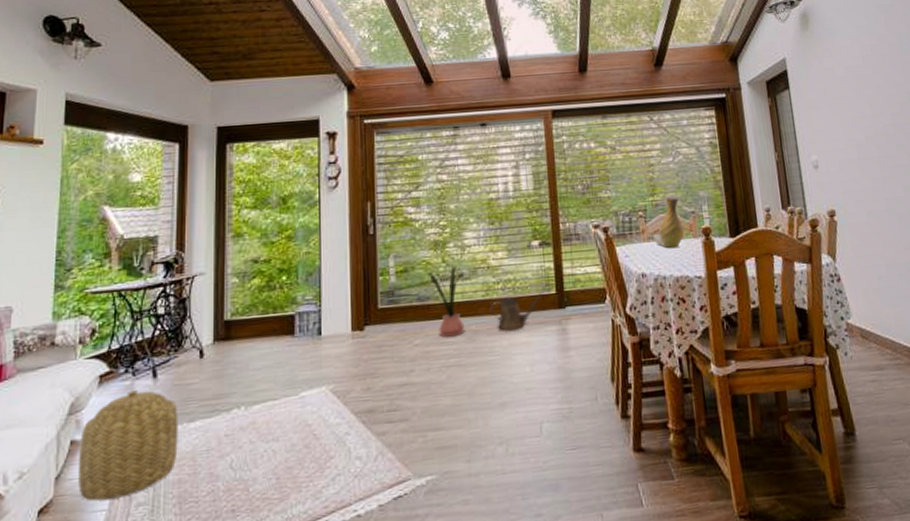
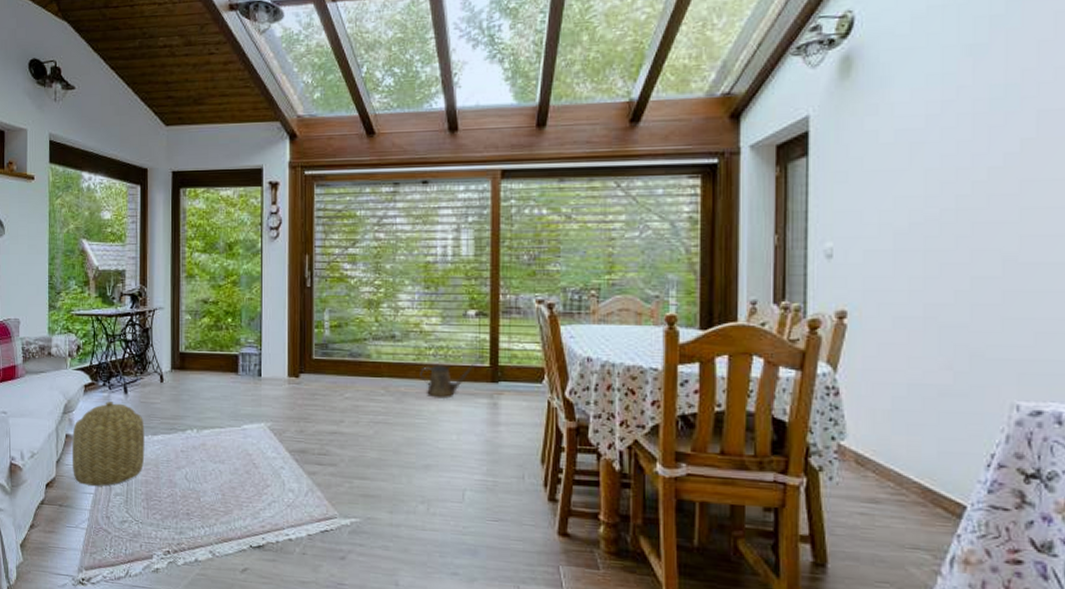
house plant: present [422,261,472,339] -> none [356,318,403,396]
vase: present [653,194,684,248] -> none [605,274,643,333]

